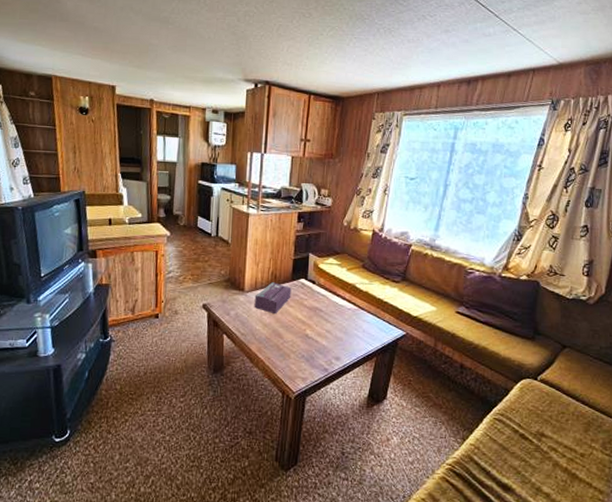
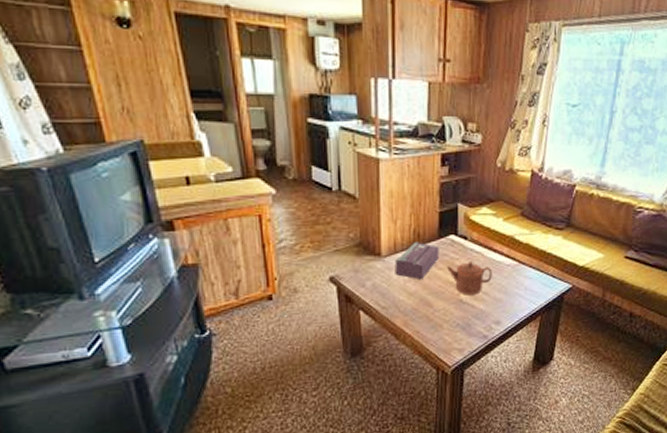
teapot: none [297,303,335,332] -> present [447,262,492,295]

